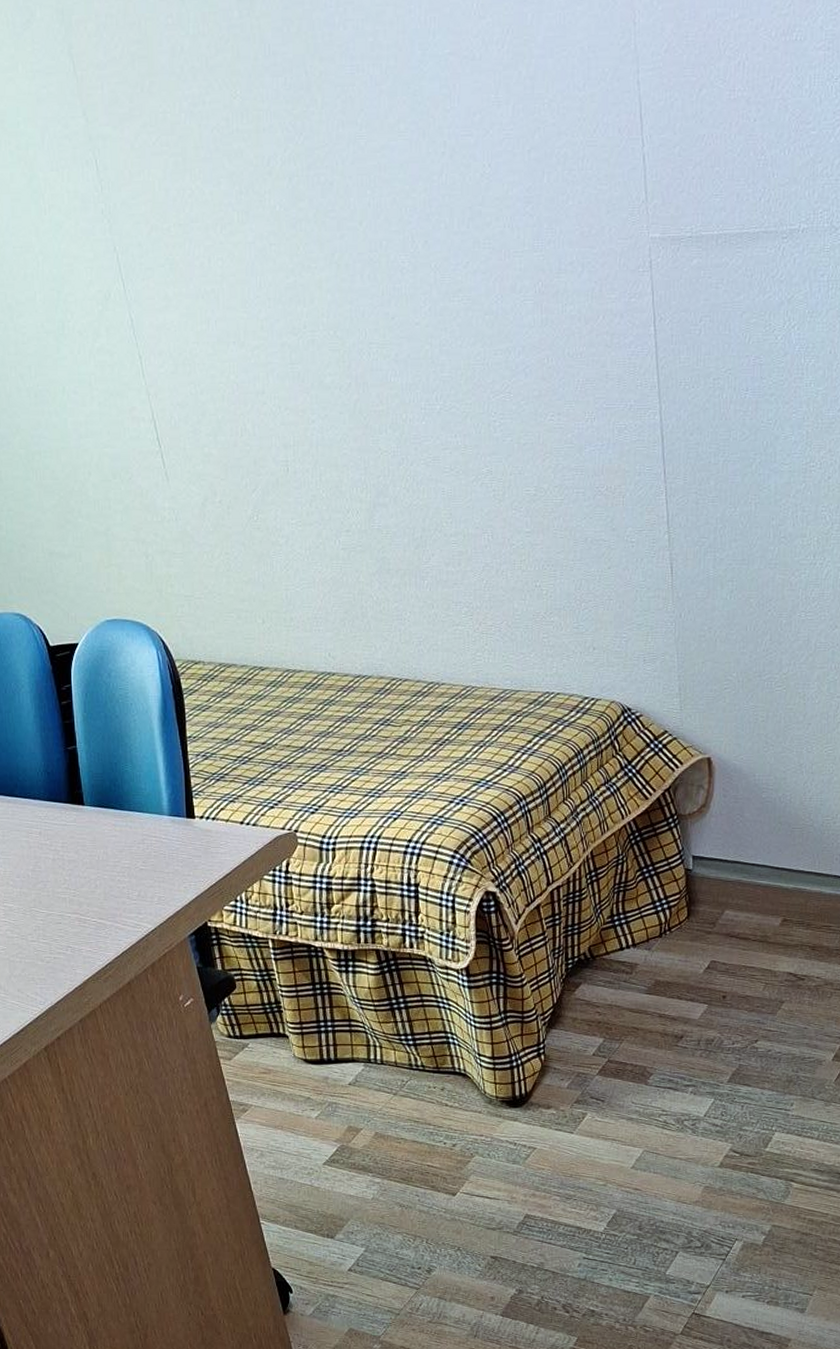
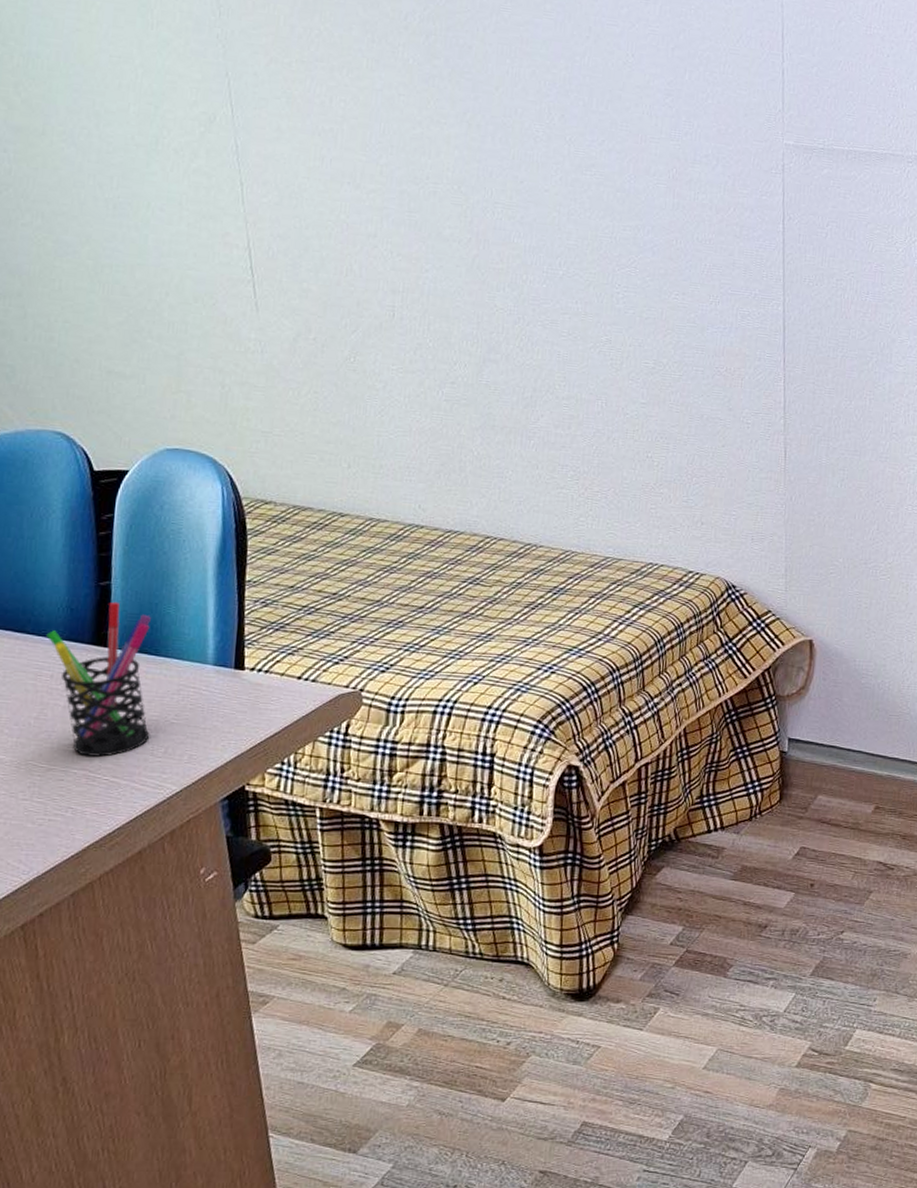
pen holder: none [31,763,125,902] -> present [46,601,151,757]

